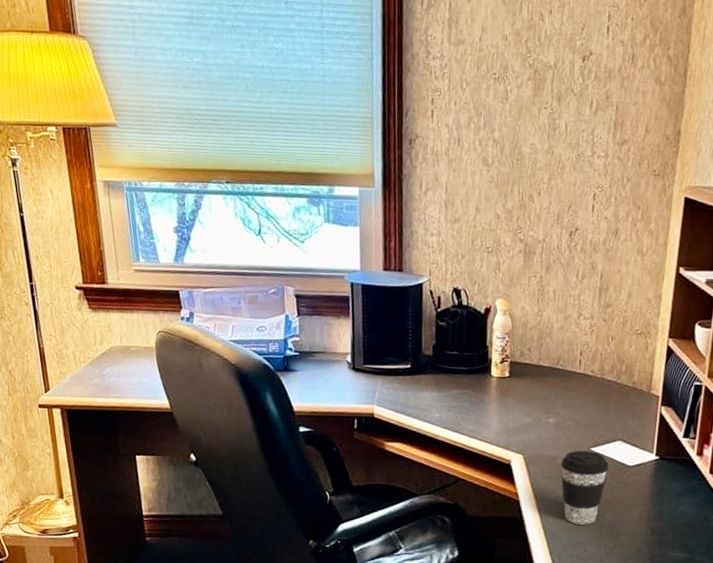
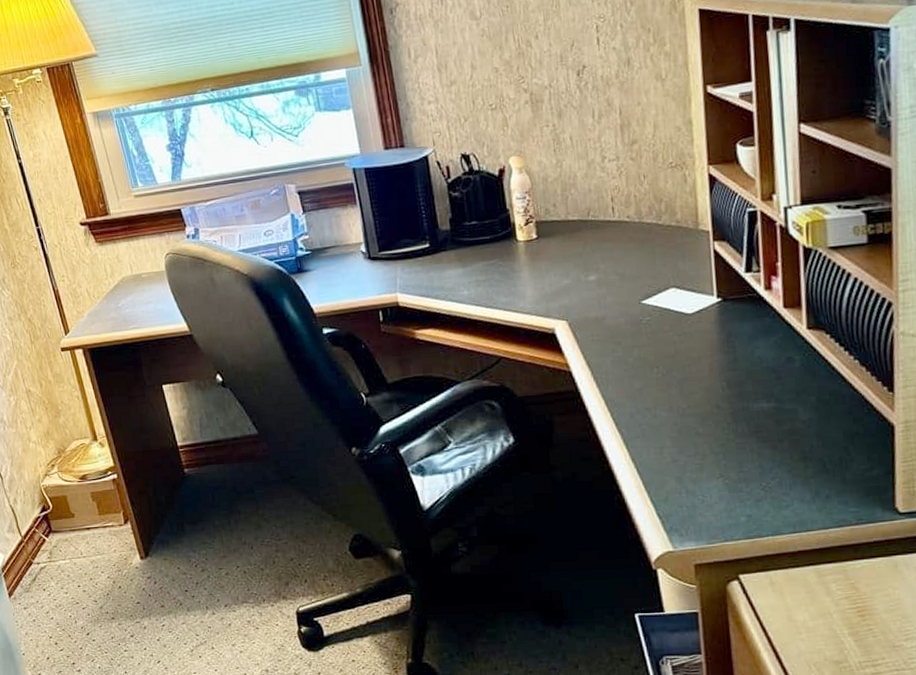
coffee cup: present [561,450,609,525] -> none [610,304,665,388]

